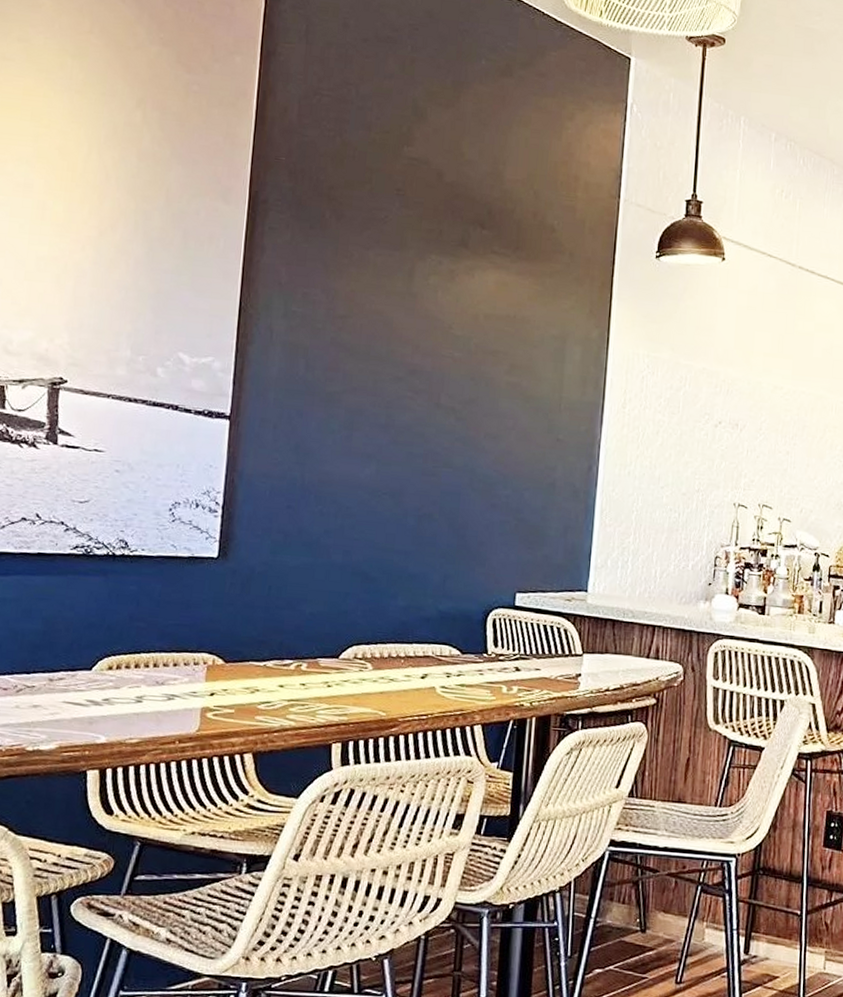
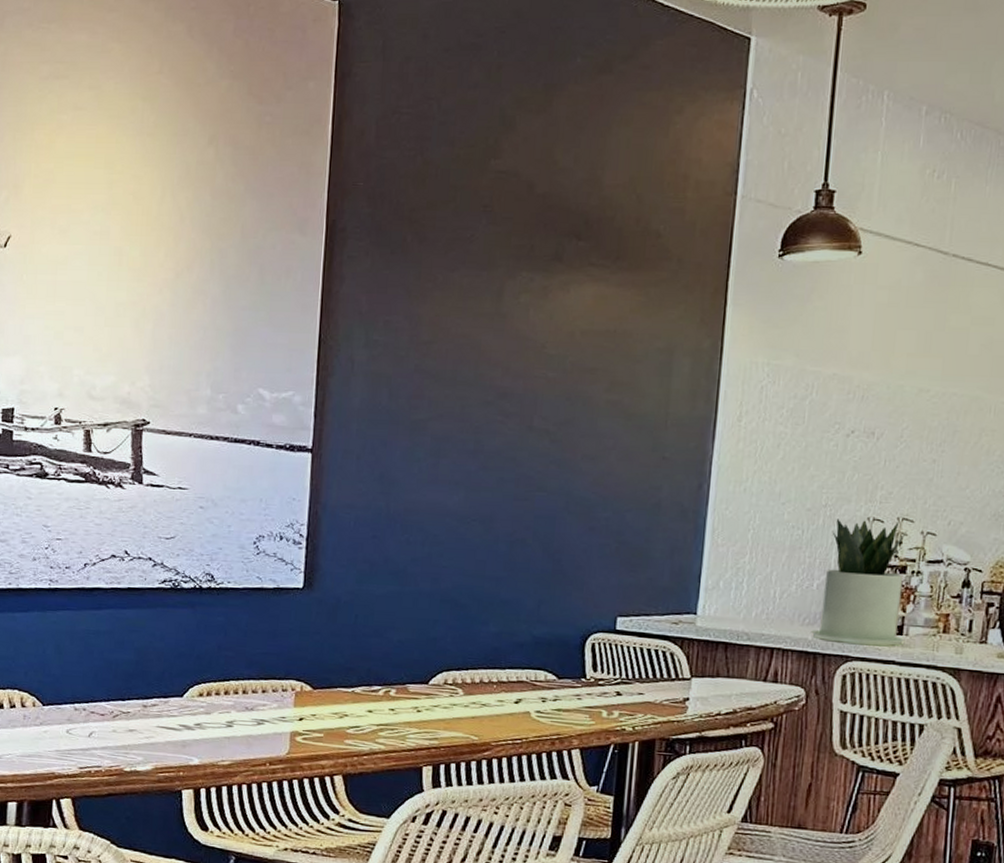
planter: none [687,503,768,626] -> present [811,519,908,647]

